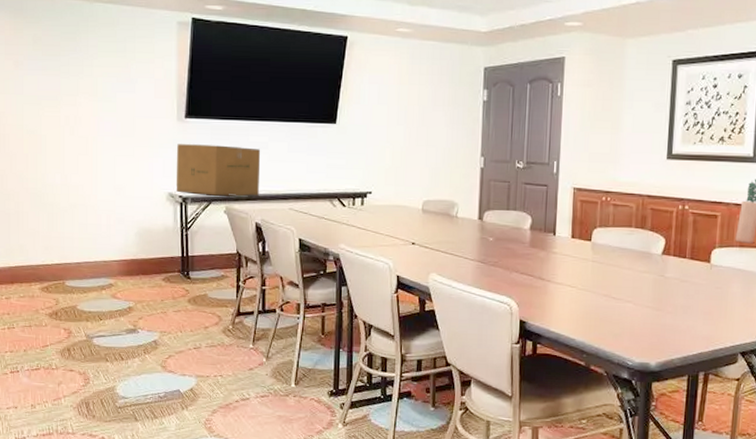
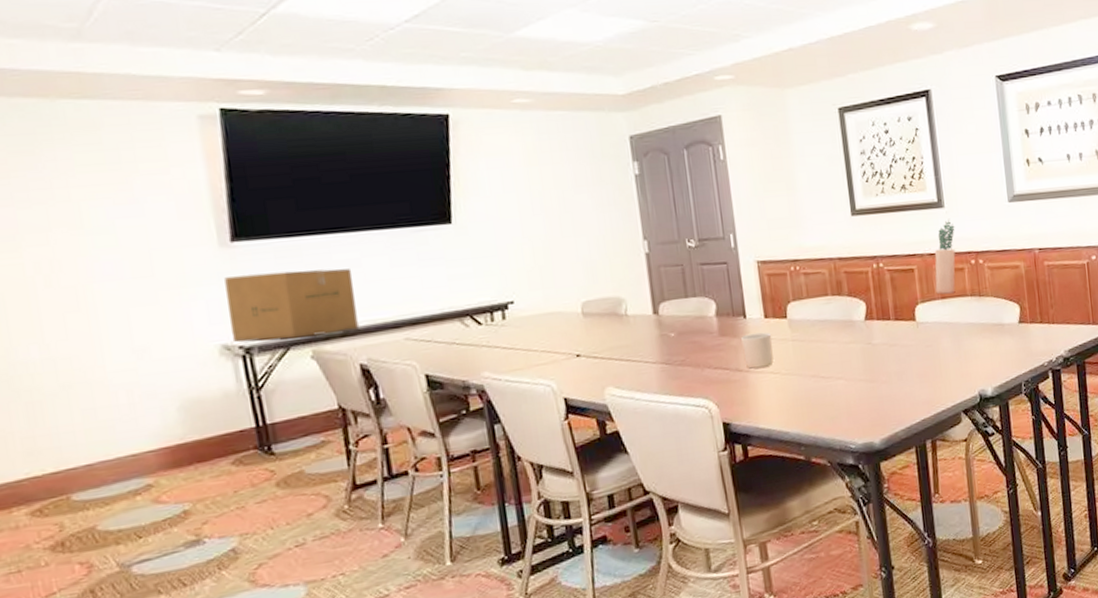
mug: none [547,249,575,280] -> present [740,332,774,369]

